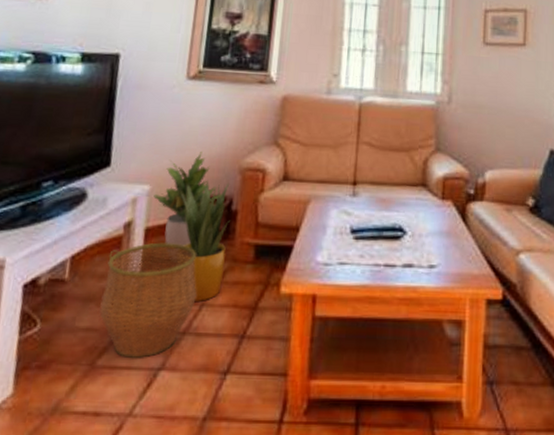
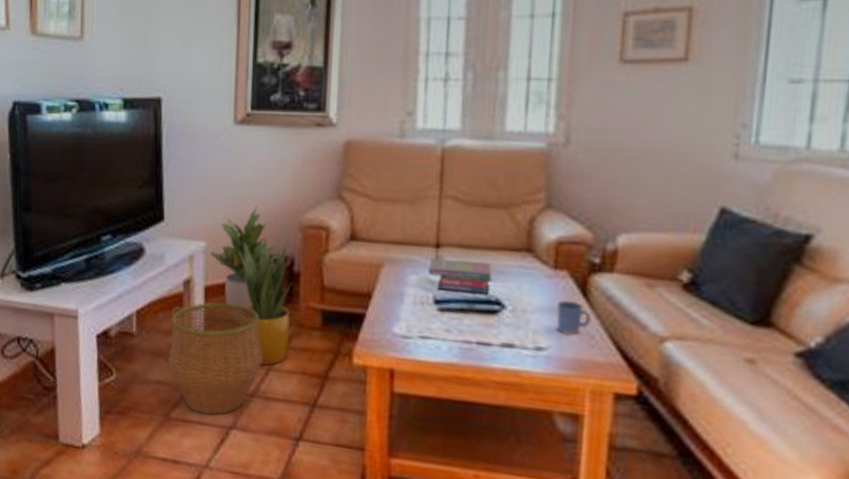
books: none [346,194,397,223] -> present [428,258,492,294]
mug: none [444,224,469,253] -> present [556,300,591,335]

